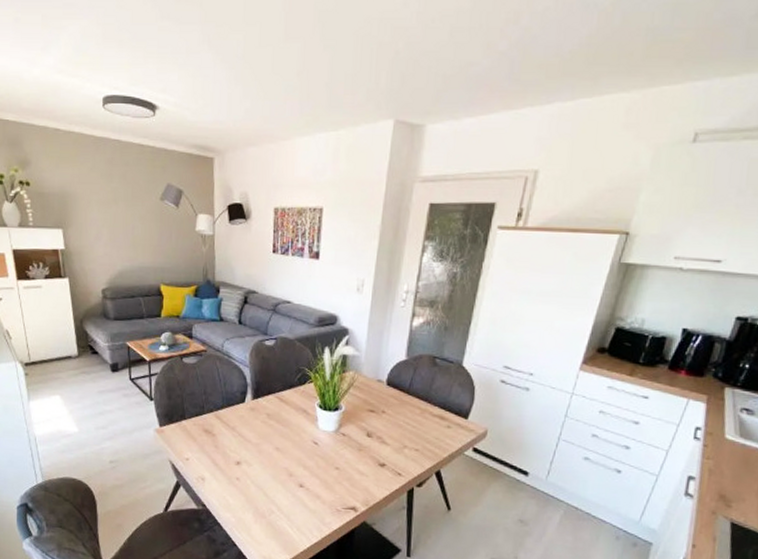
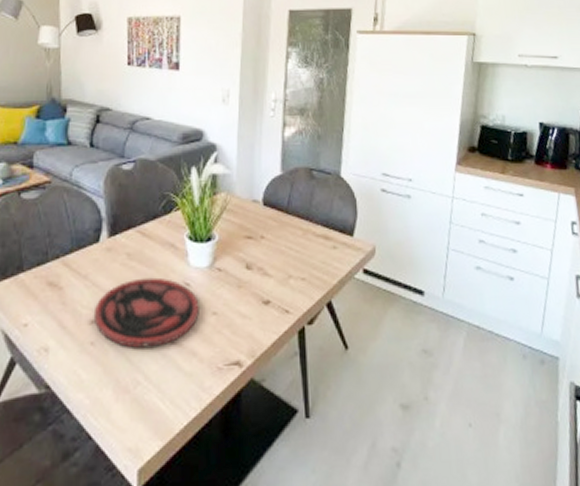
plate: none [239,434,325,488] -> present [93,277,199,348]

